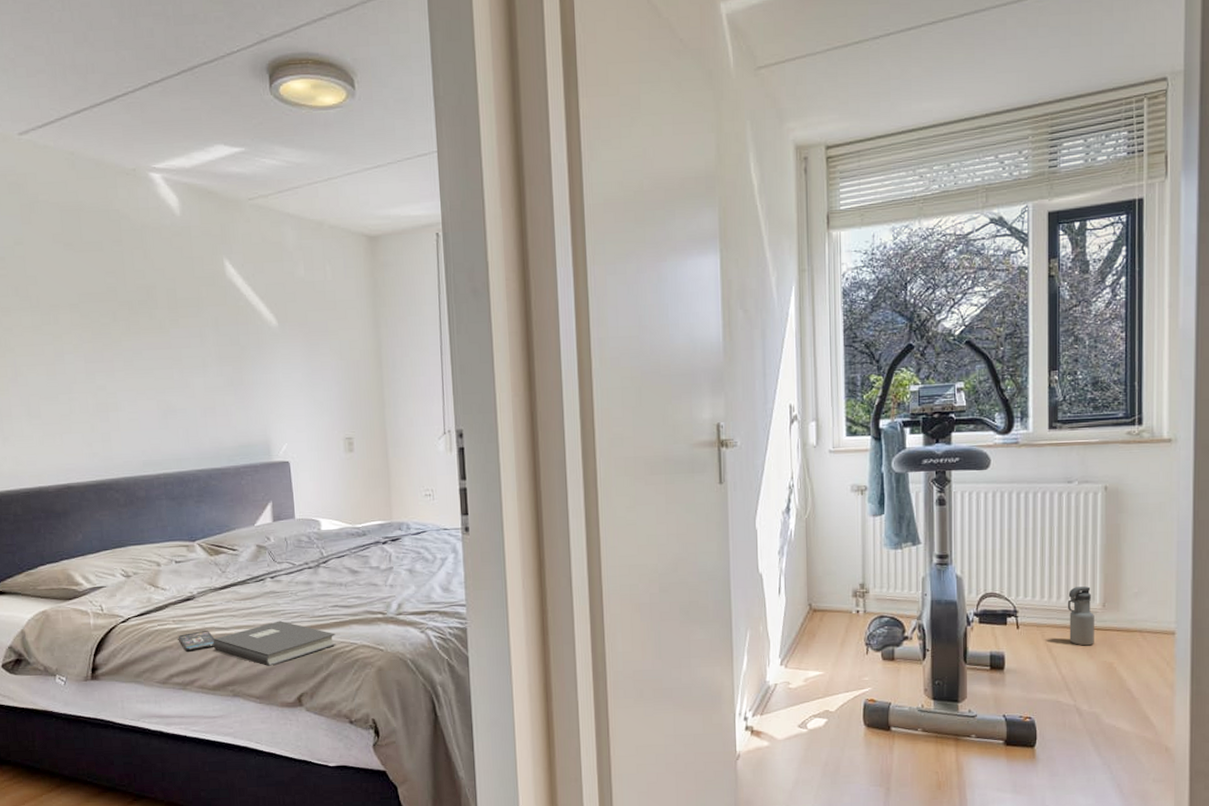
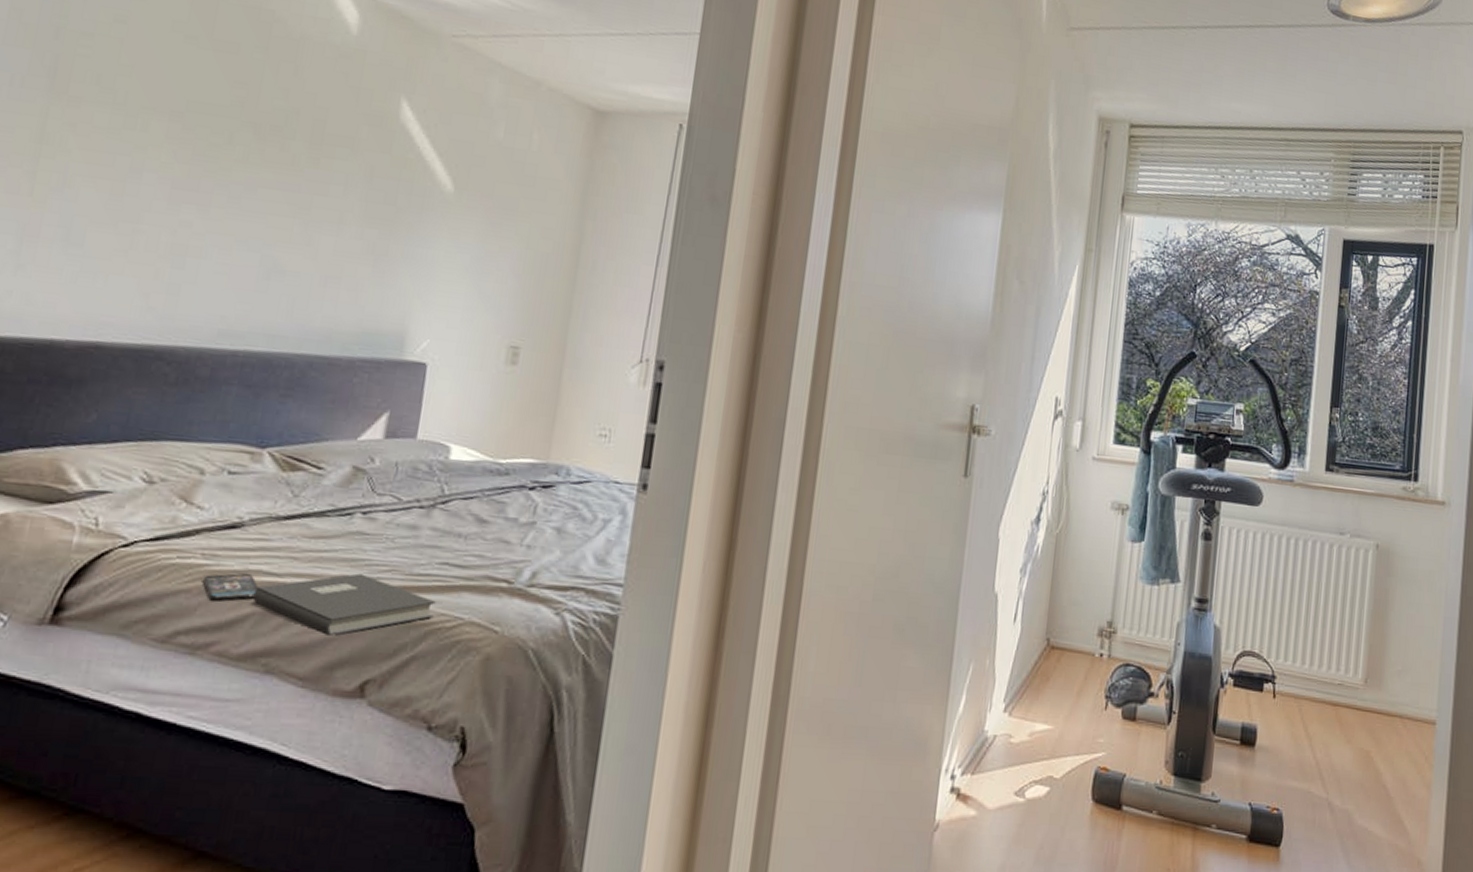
water bottle: present [1068,586,1094,646] -> none [1327,656,1355,728]

